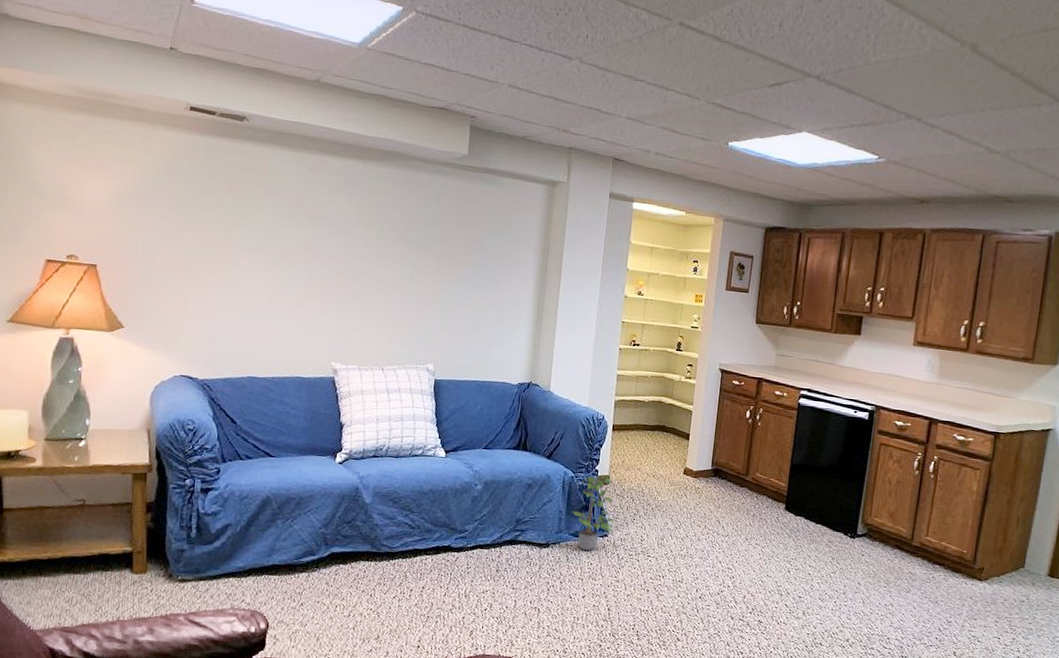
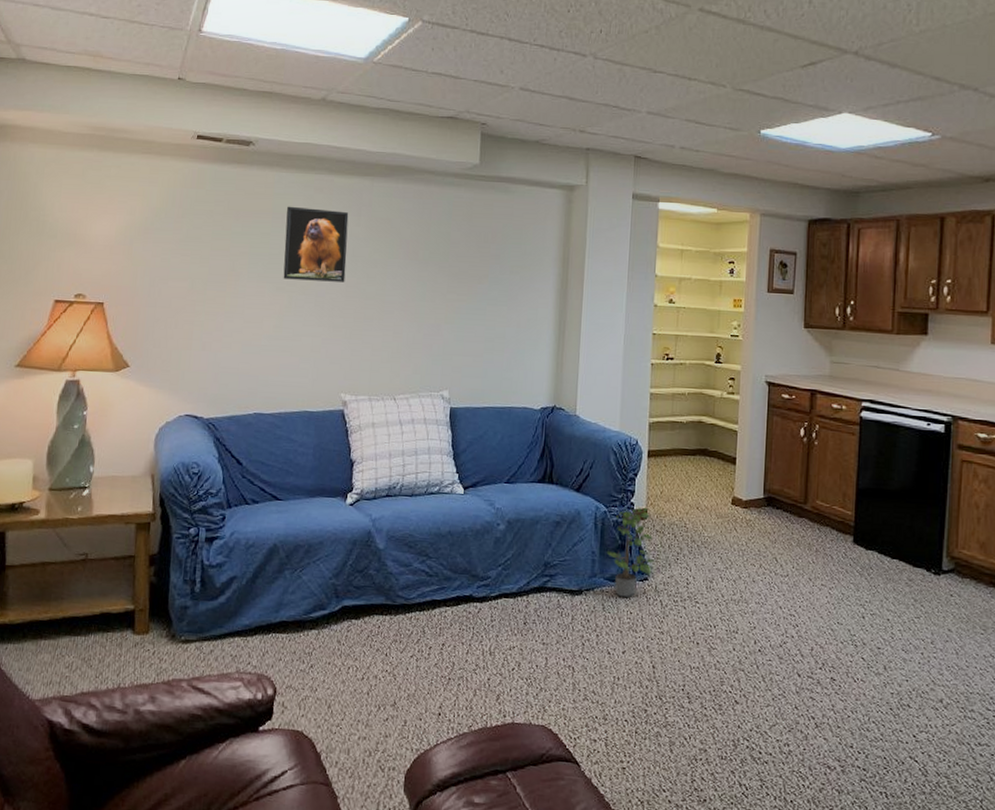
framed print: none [276,182,342,259] -> present [283,206,349,282]

